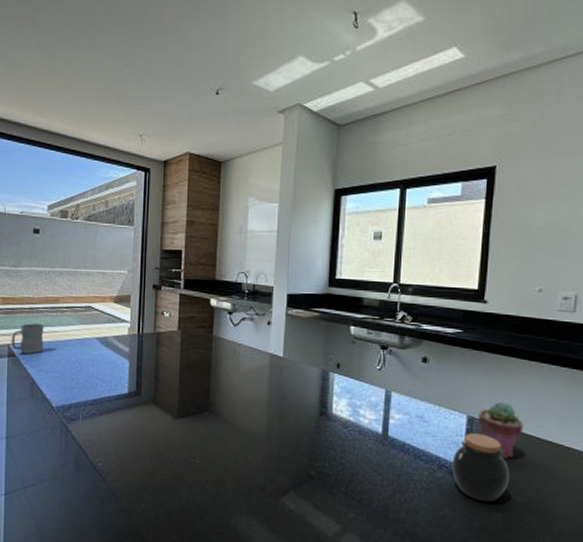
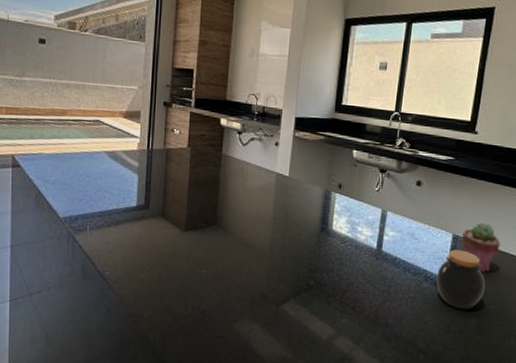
mug: present [11,323,44,354] -> none [15,134,50,165]

